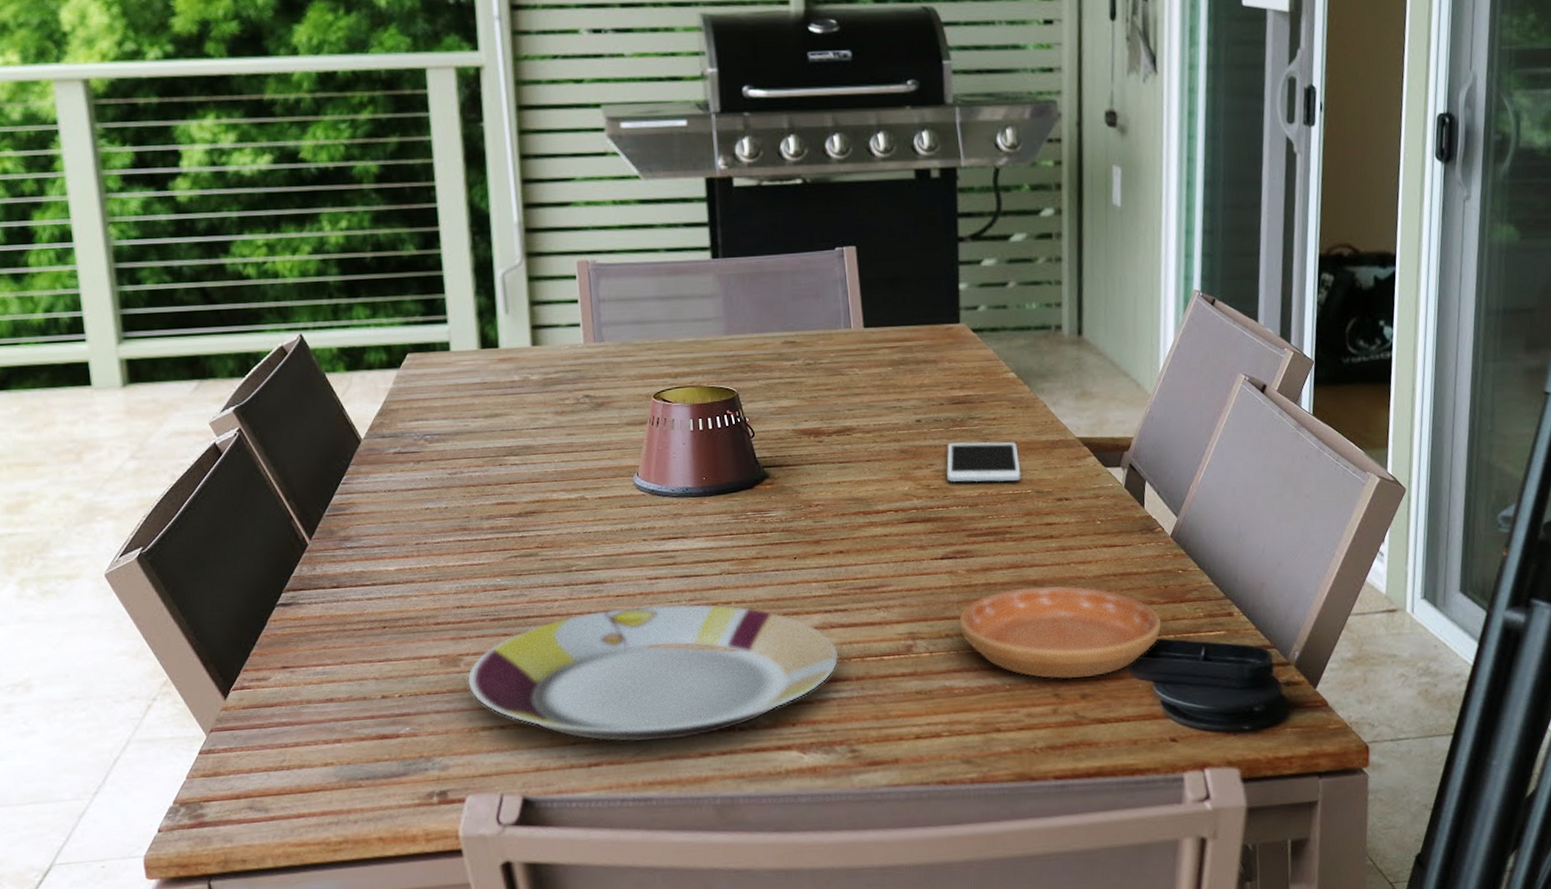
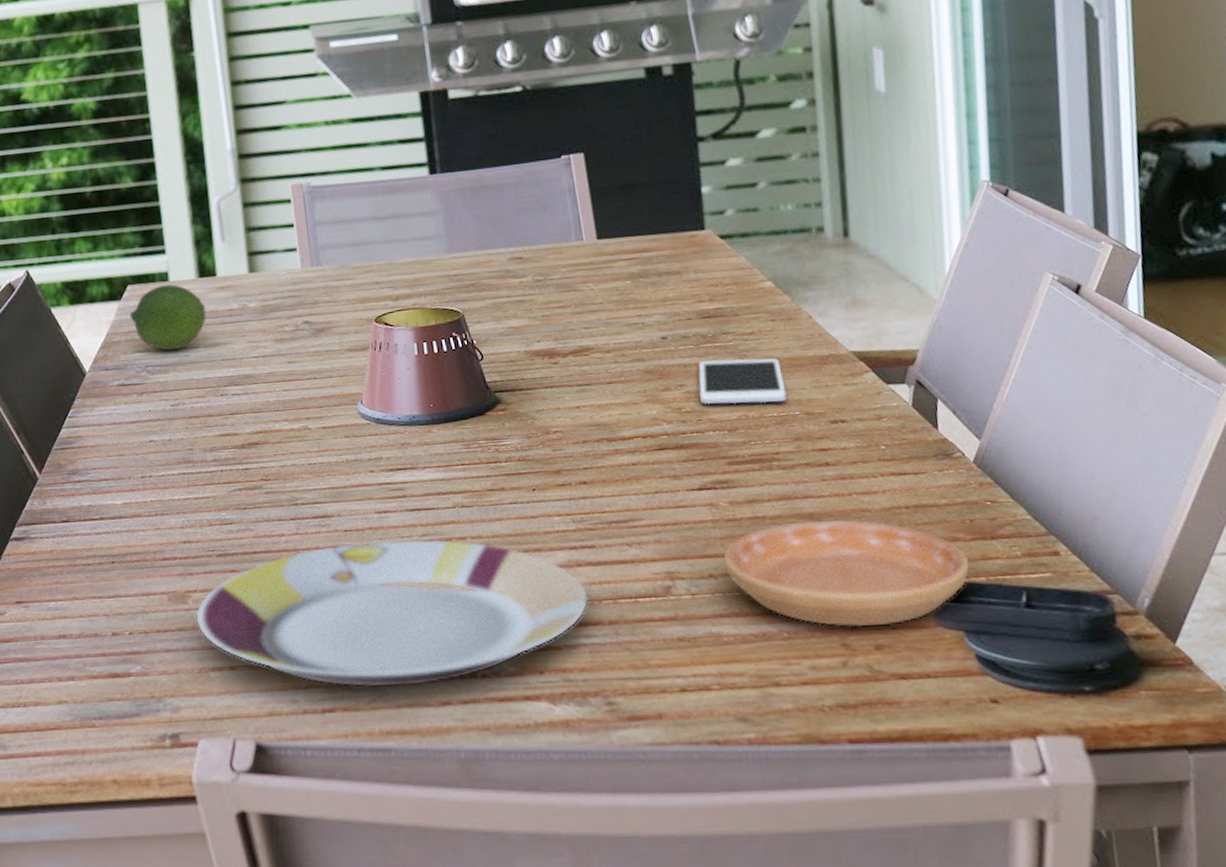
fruit: none [408,353,487,420] -> present [129,283,206,351]

